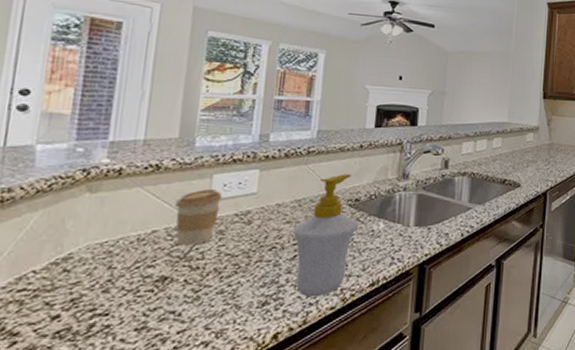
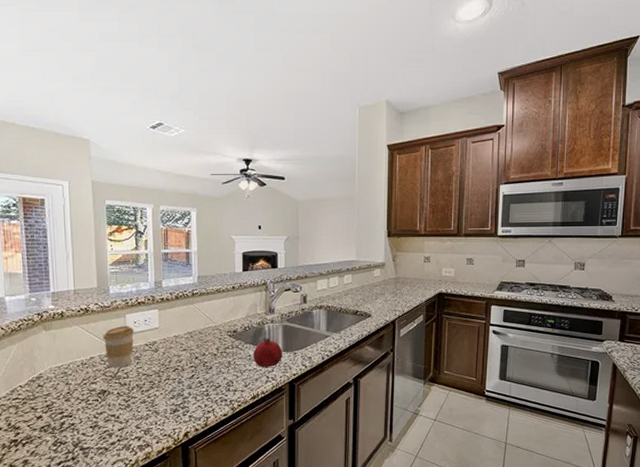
soap bottle: present [292,174,358,297] -> none [188,311,237,407]
fruit: none [377,209,414,246] -> present [253,337,282,367]

